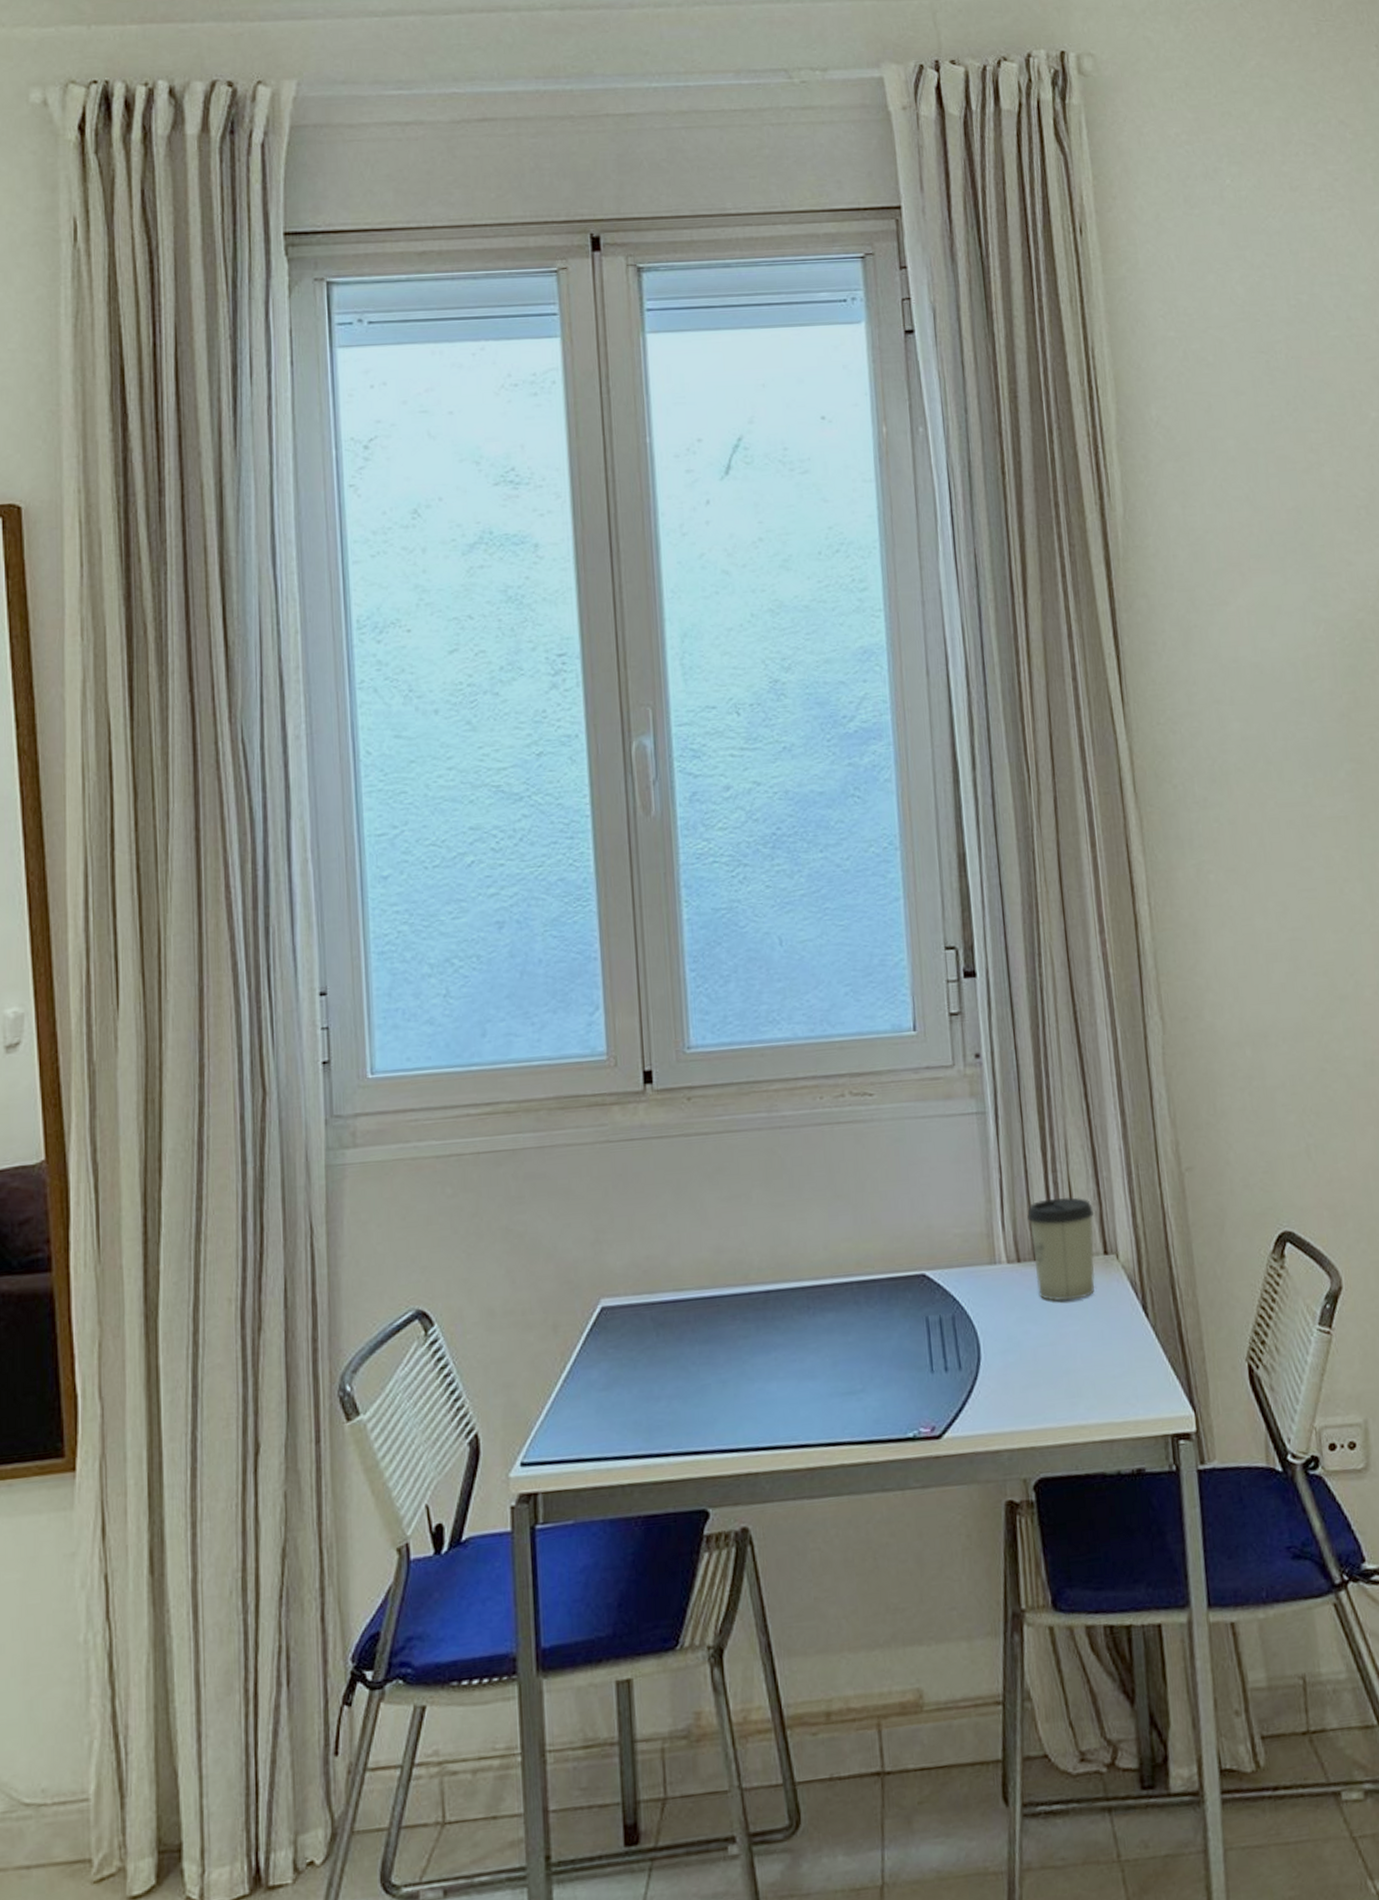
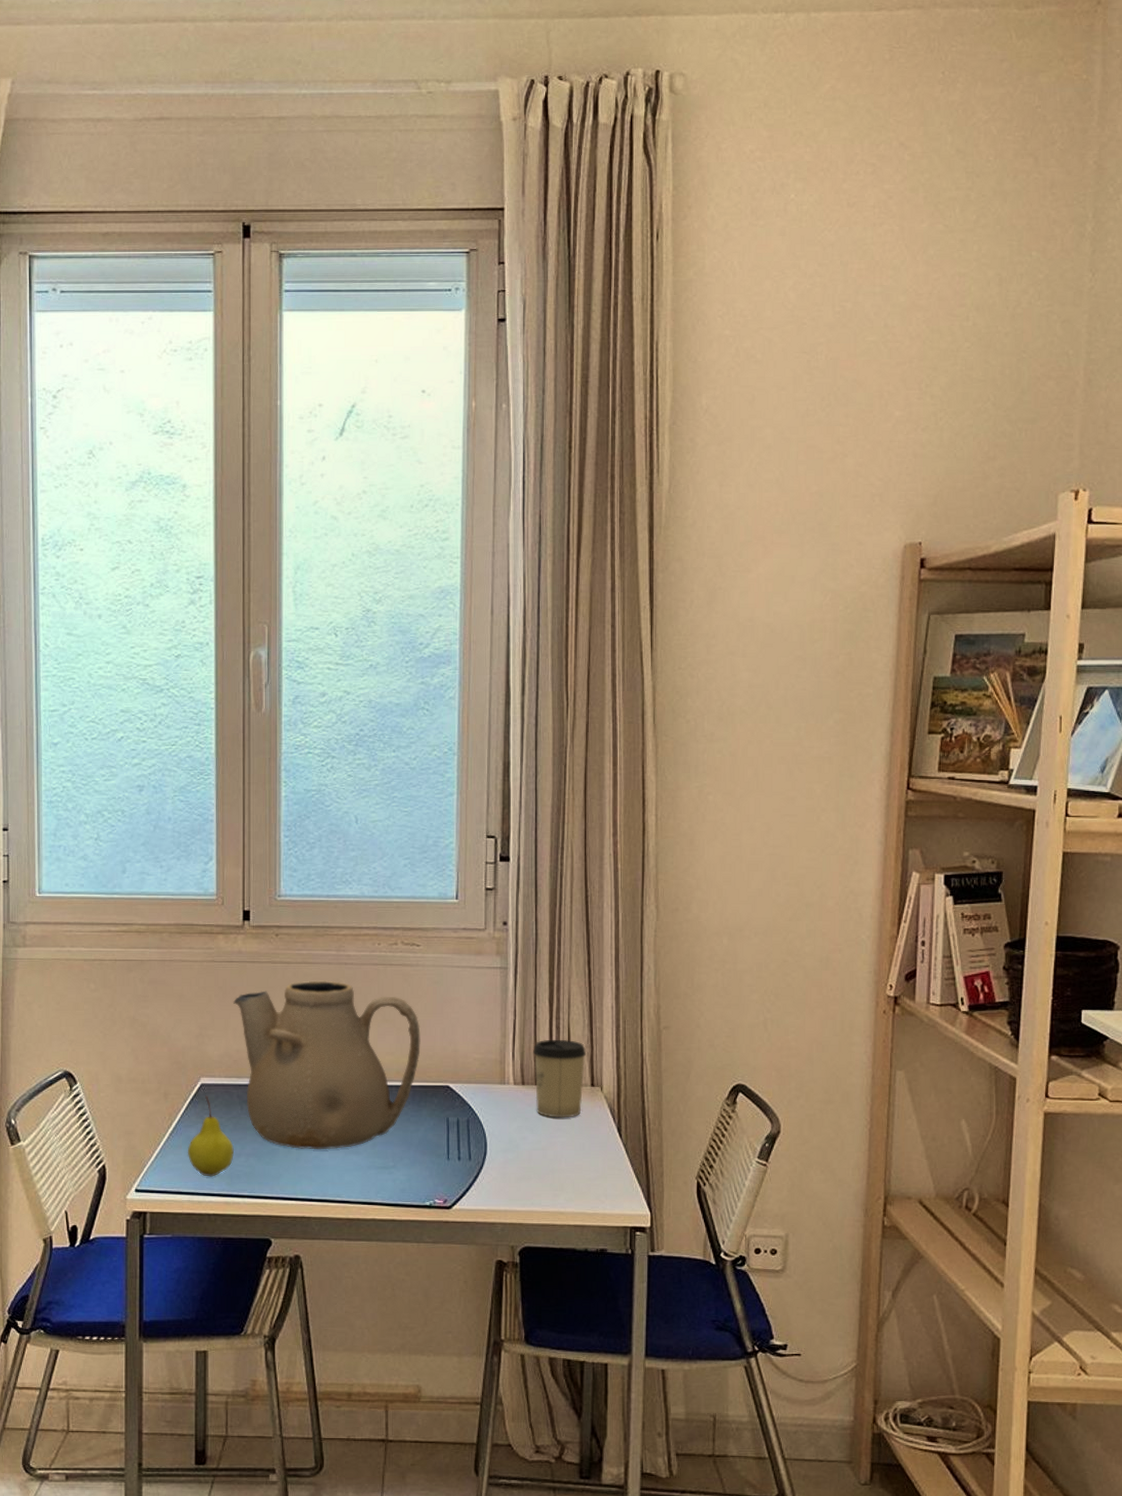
fruit: none [588,1322,652,1434] -> present [187,1095,235,1177]
teapot: none [637,1151,885,1381] -> present [233,980,421,1150]

